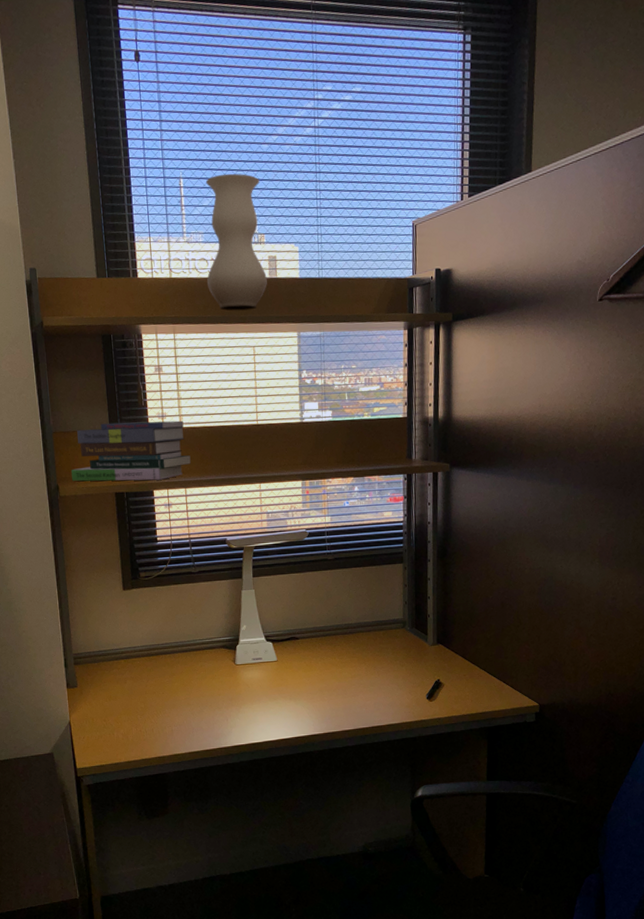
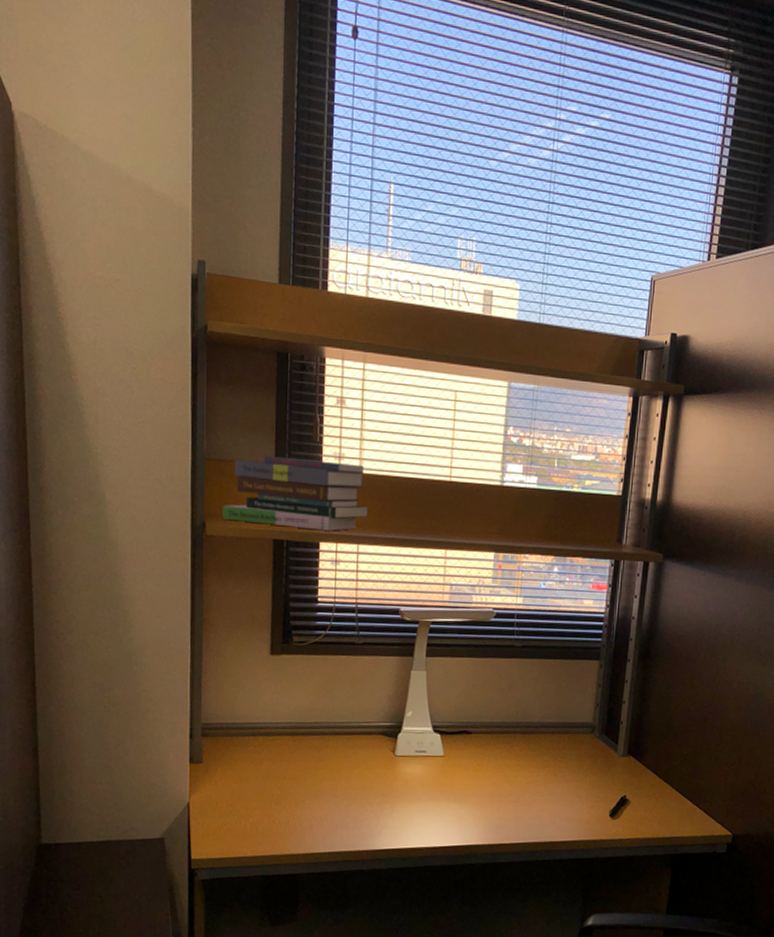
vase: present [205,173,267,311] -> none [408,186,483,349]

